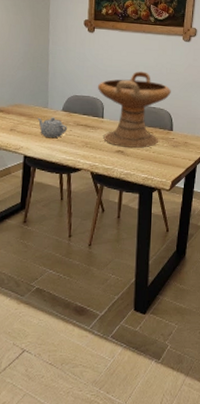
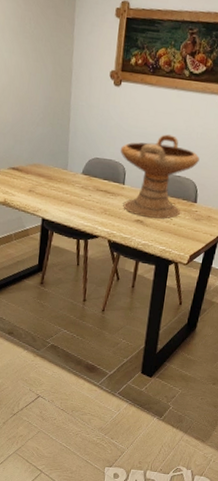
teapot: present [37,117,67,138] -> none [56,179,86,202]

